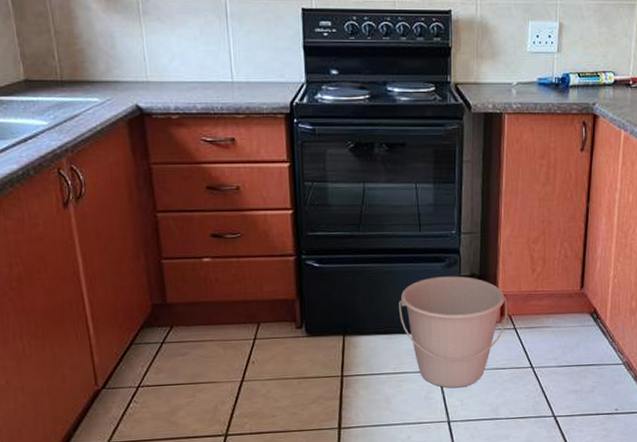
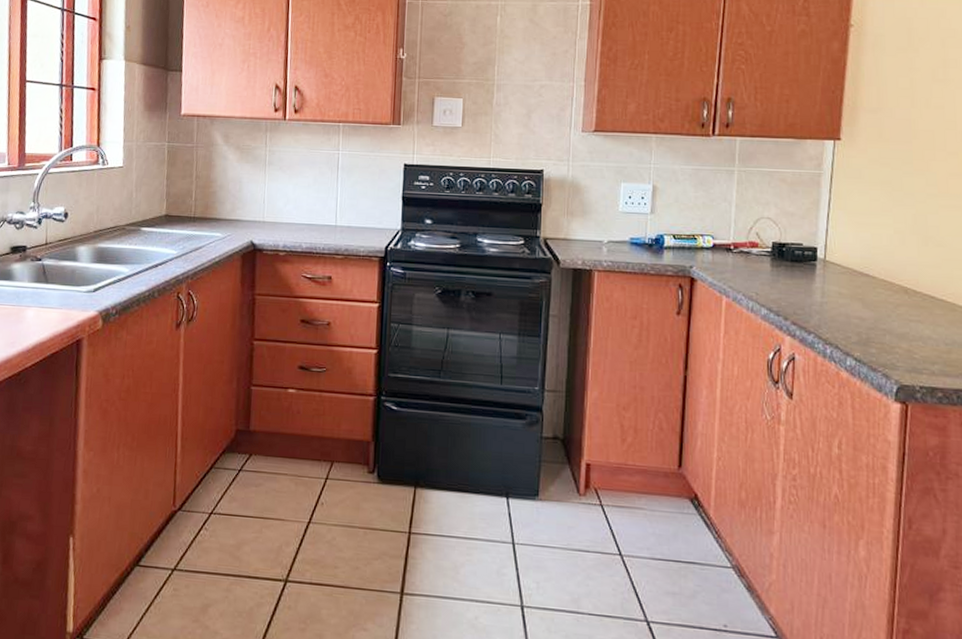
bucket: present [399,276,508,389] -> none [474,434,593,567]

